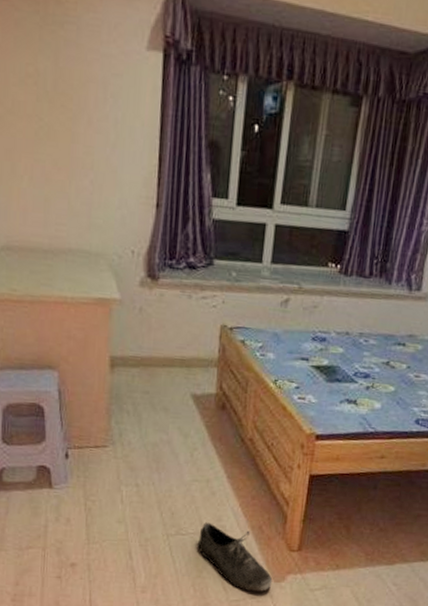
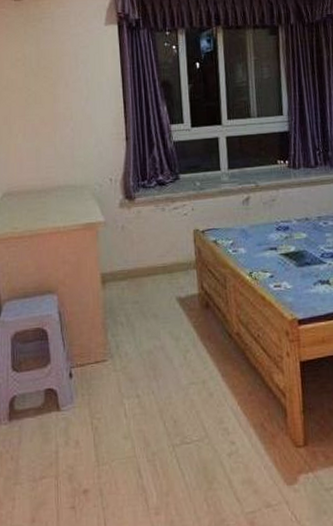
shoe: present [198,522,273,593] -> none [203,426,285,500]

